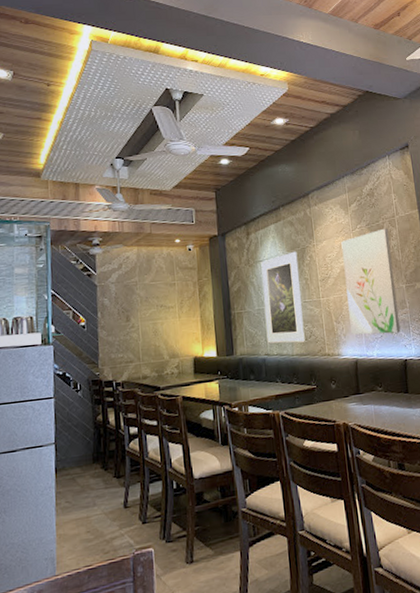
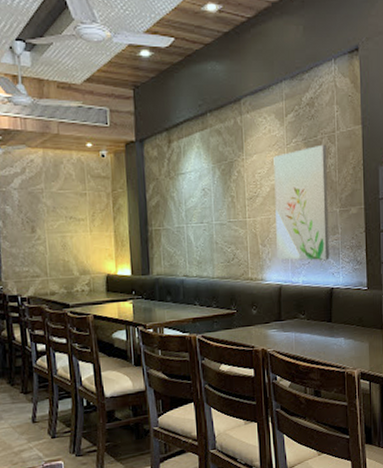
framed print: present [261,251,305,344] -> none [183,164,227,265]

